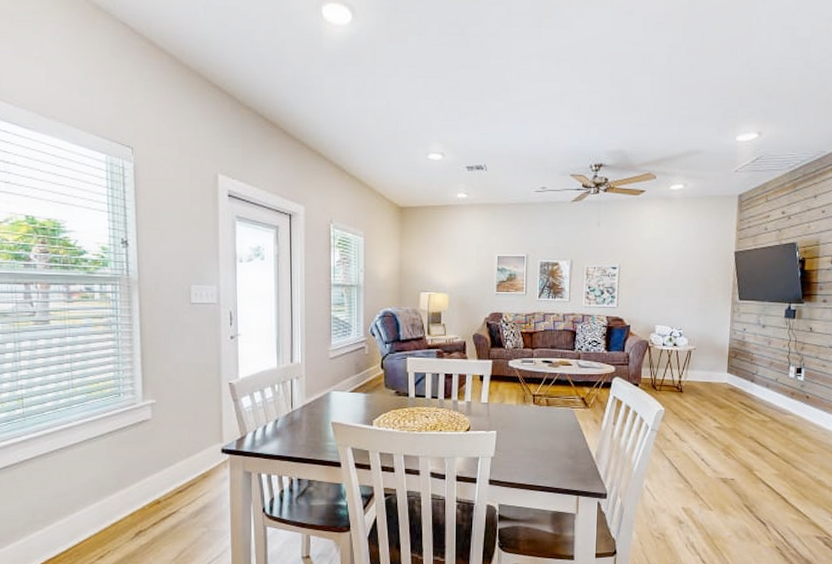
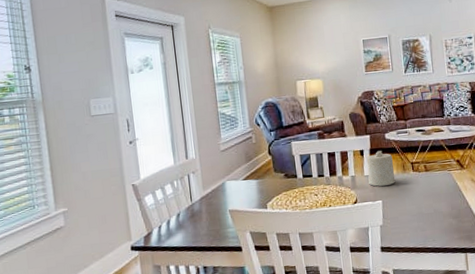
candle: none [485,377,514,416] -> present [366,150,396,187]

